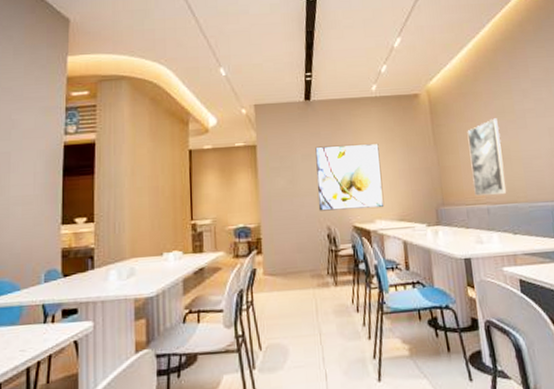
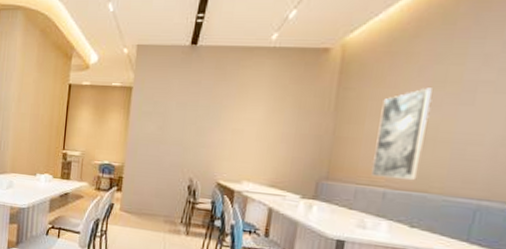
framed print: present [315,144,385,211] -> none [184,96,265,170]

